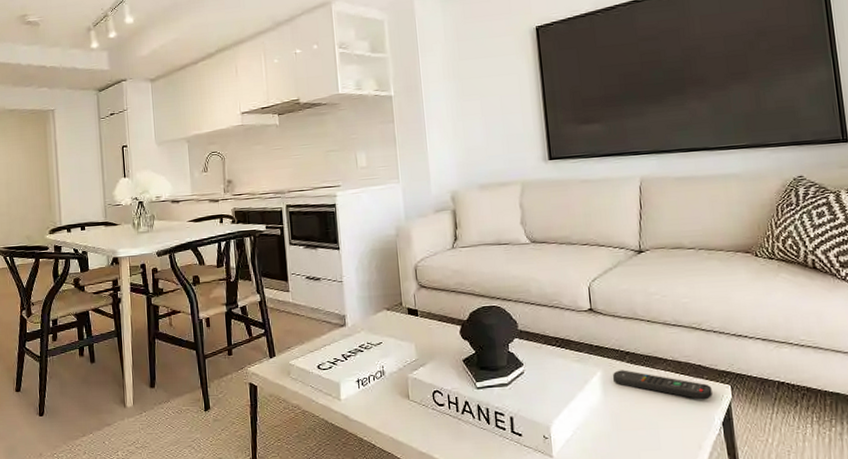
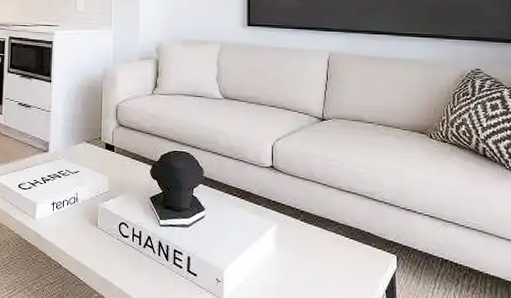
remote control: present [613,370,713,400] -> none [287,226,378,266]

